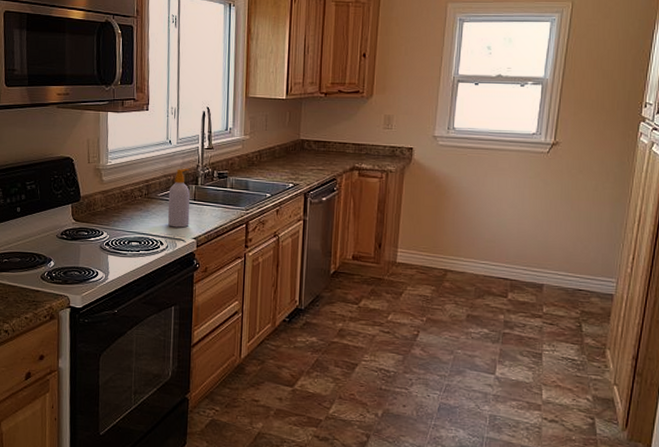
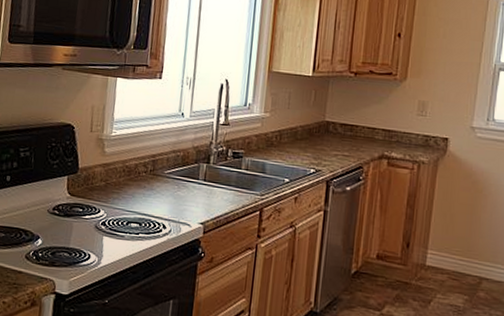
soap bottle: present [168,168,191,228] -> none [173,144,202,211]

